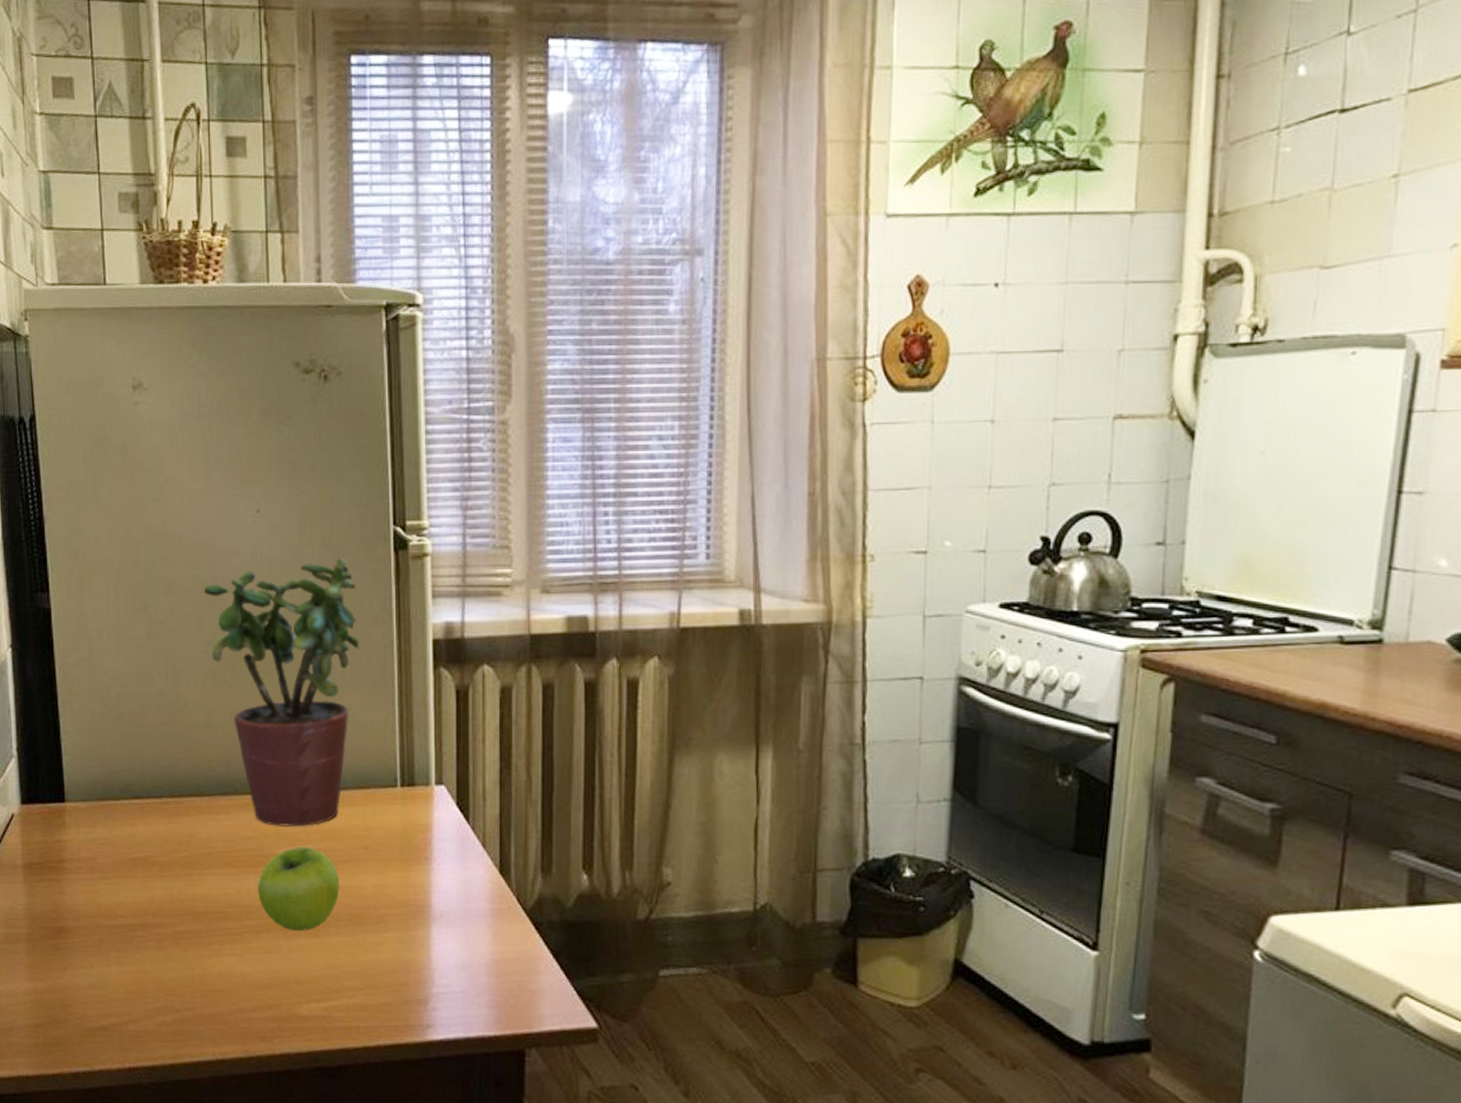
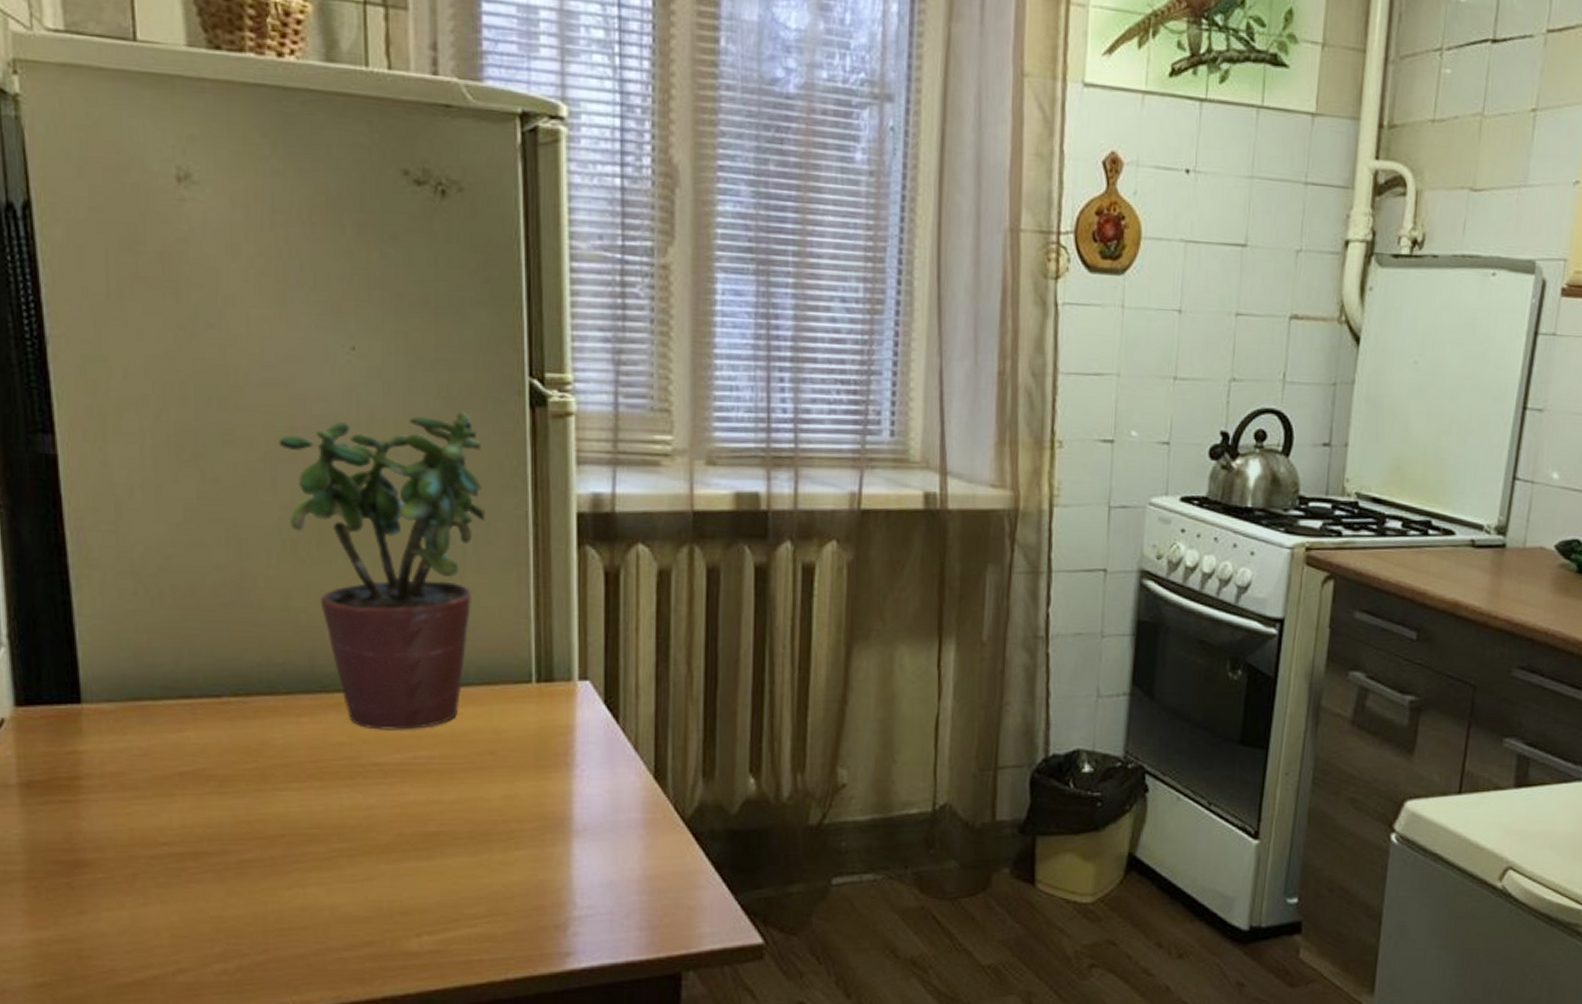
fruit: present [258,847,340,931] -> none [353,754,460,852]

